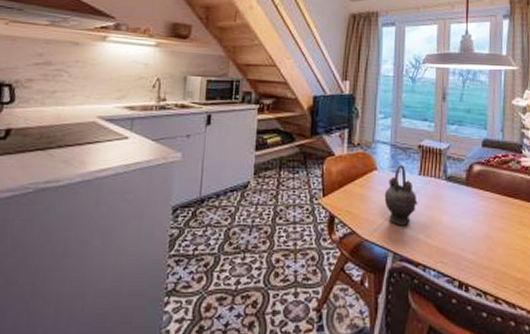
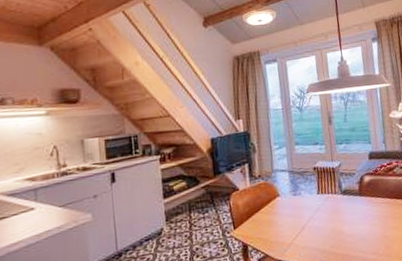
teapot: present [384,165,418,225] -> none [289,187,320,242]

